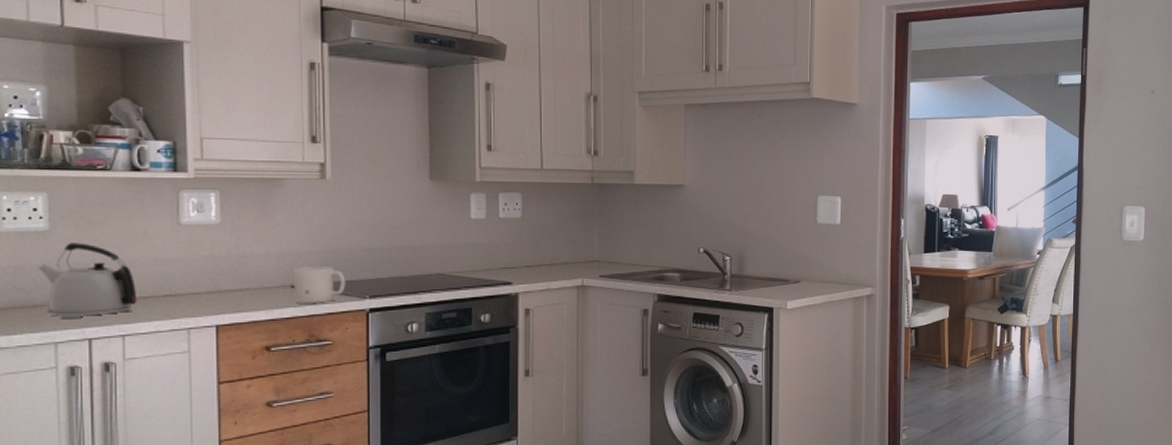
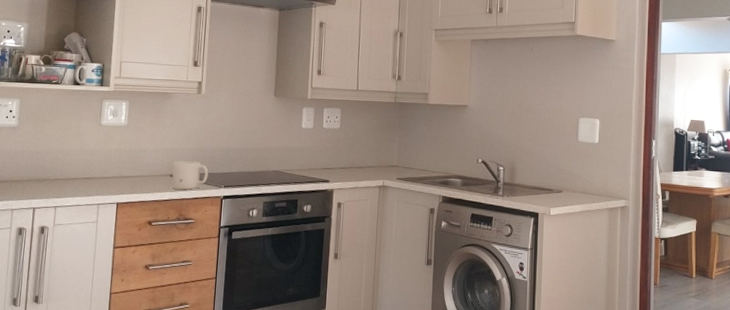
kettle: present [37,243,138,318] -> none [7,136,68,192]

